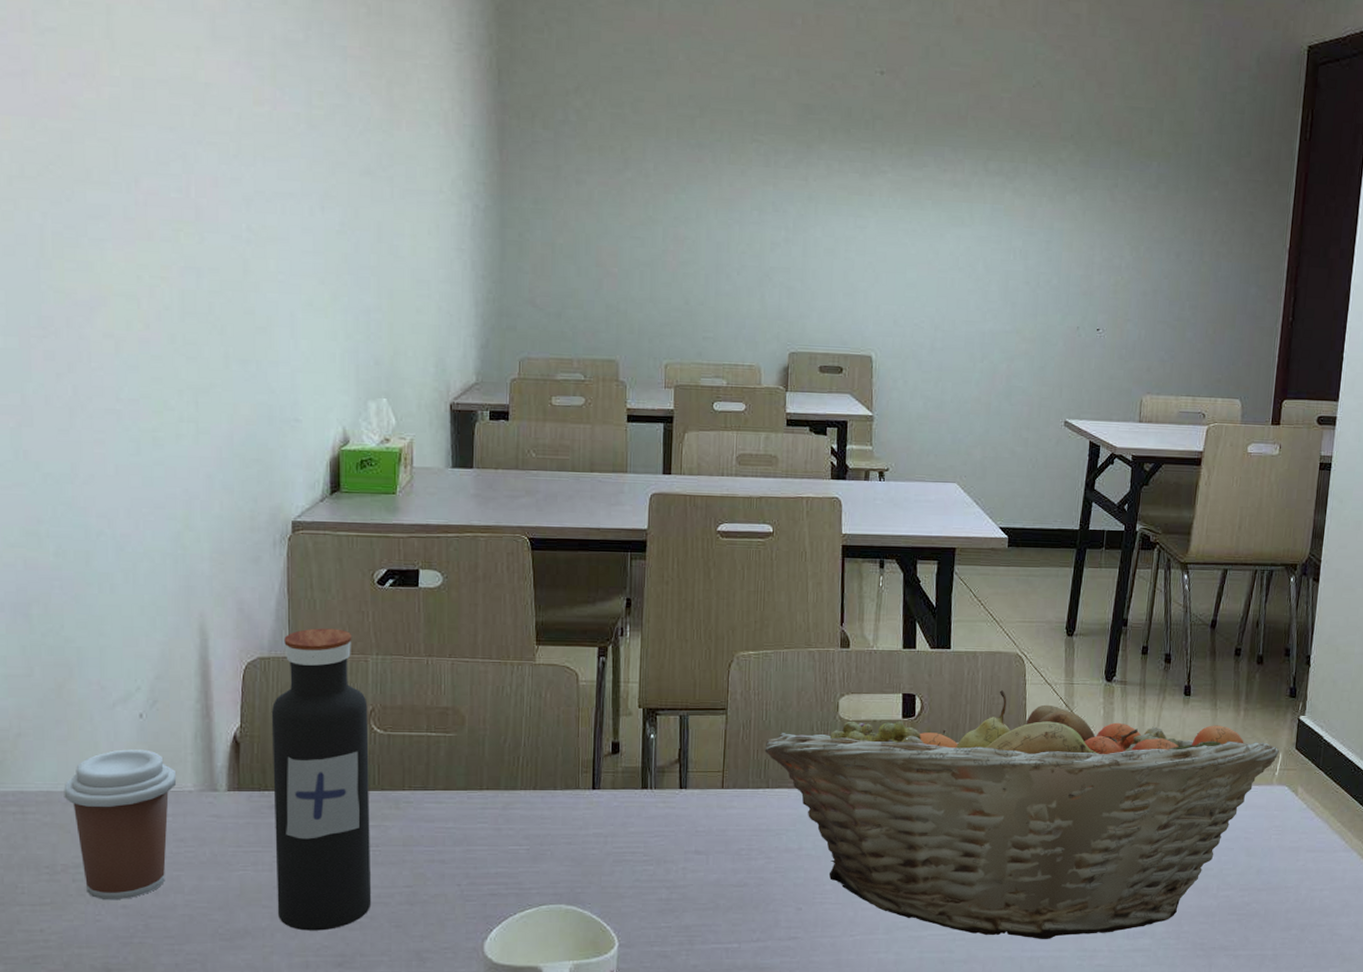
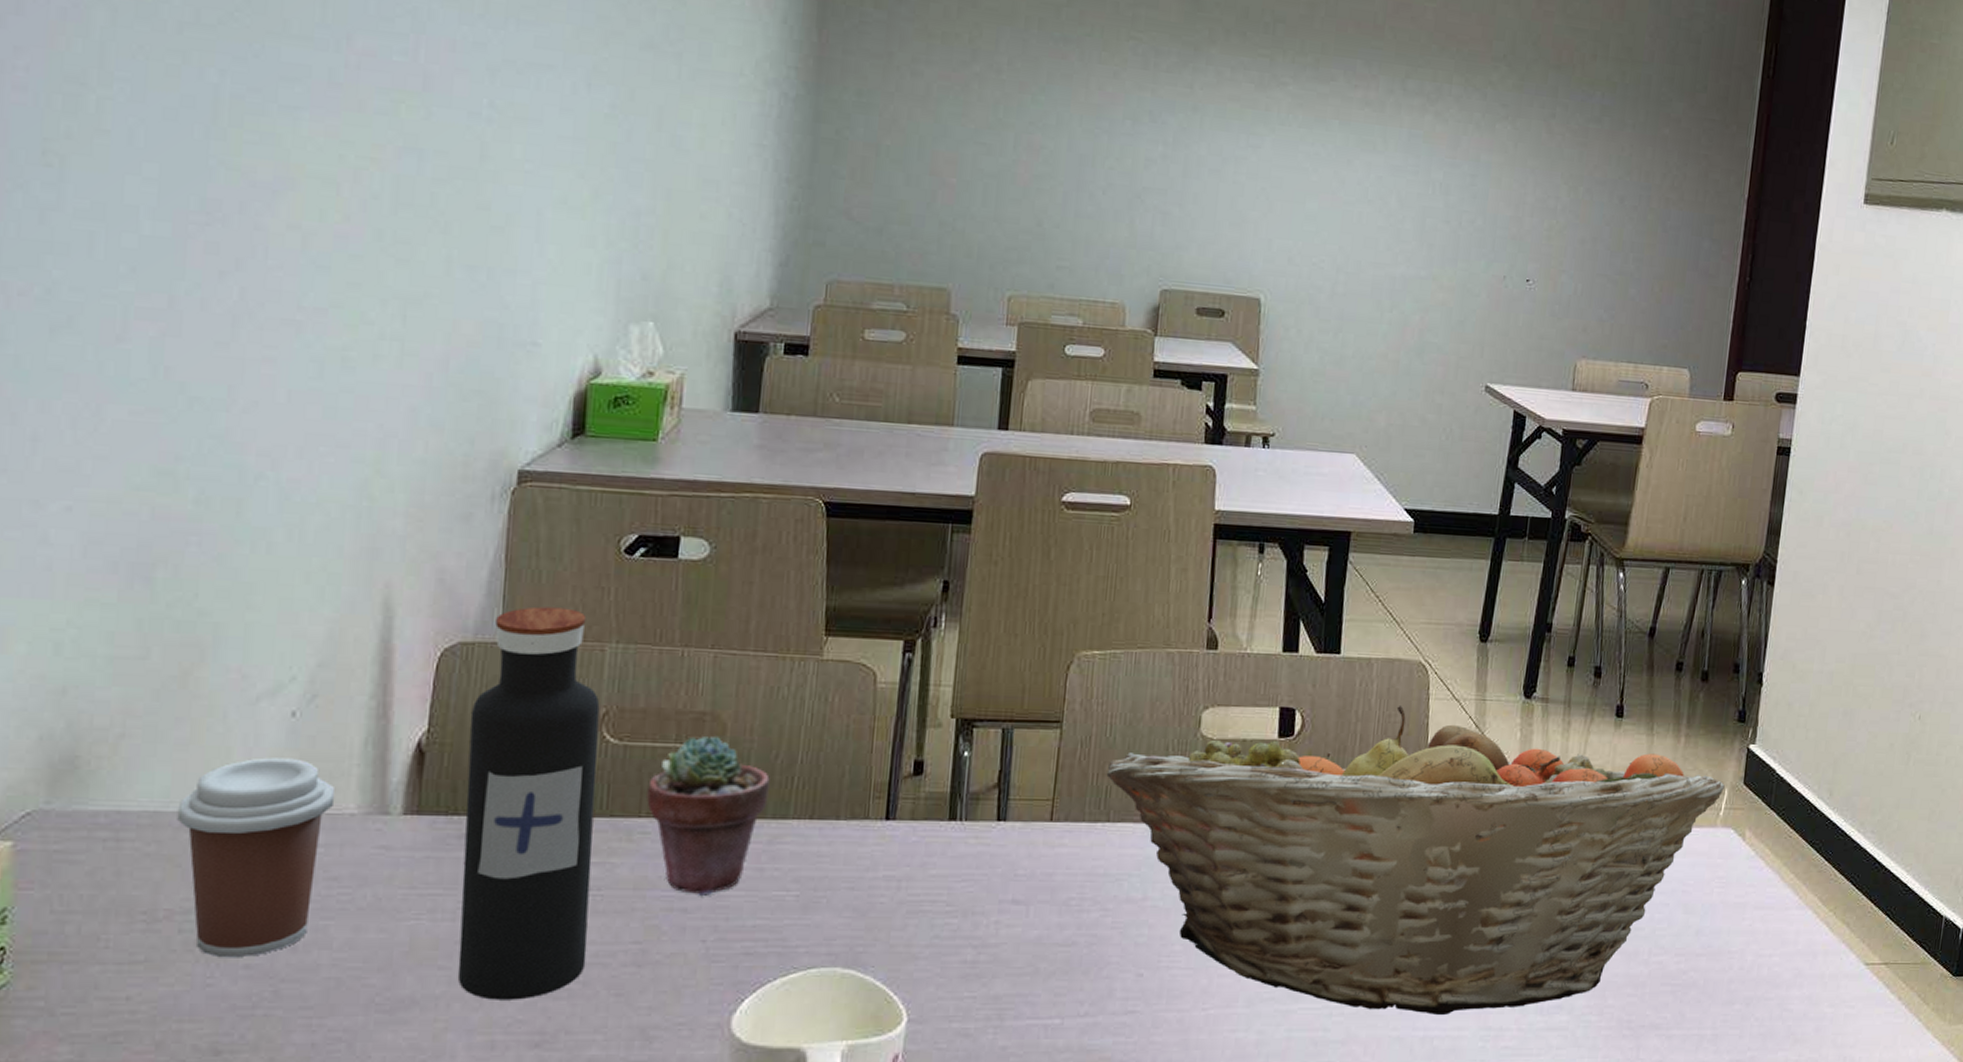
potted succulent: none [408,725,502,850] -> present [647,735,771,896]

